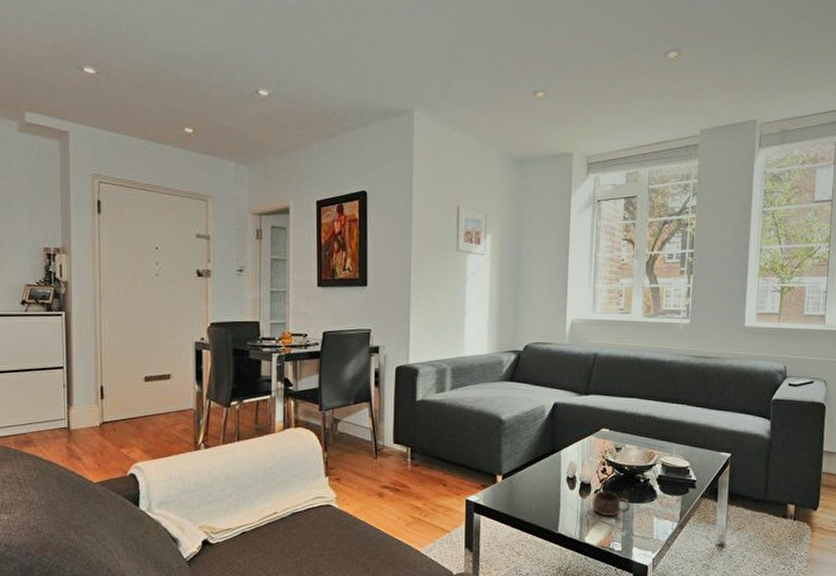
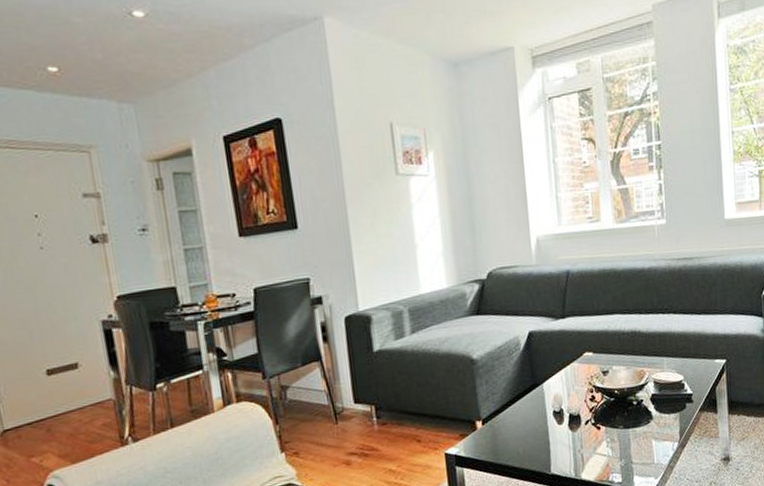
cup: present [591,490,630,517] -> none [583,419,625,448]

